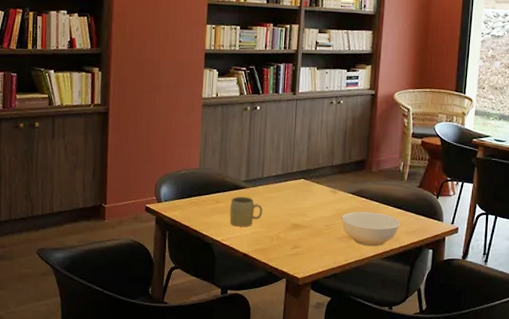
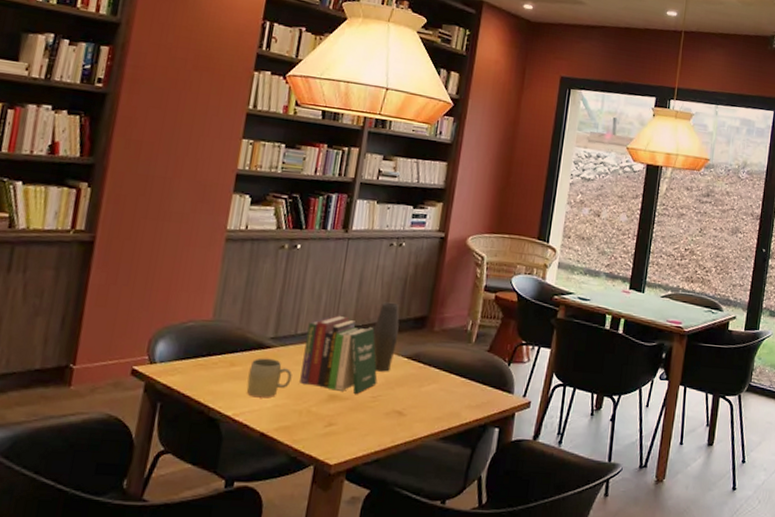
books: none [269,161,330,223] -> present [299,315,378,394]
vase: none [323,149,343,206] -> present [373,301,400,372]
bowl: present [341,211,401,247] -> none [391,380,464,424]

